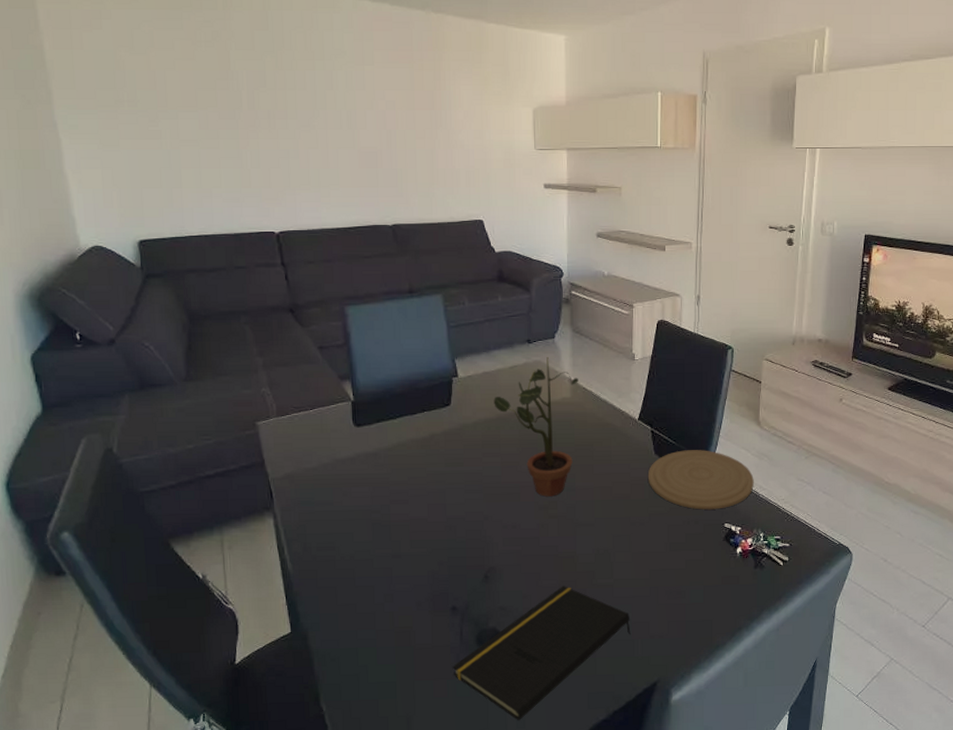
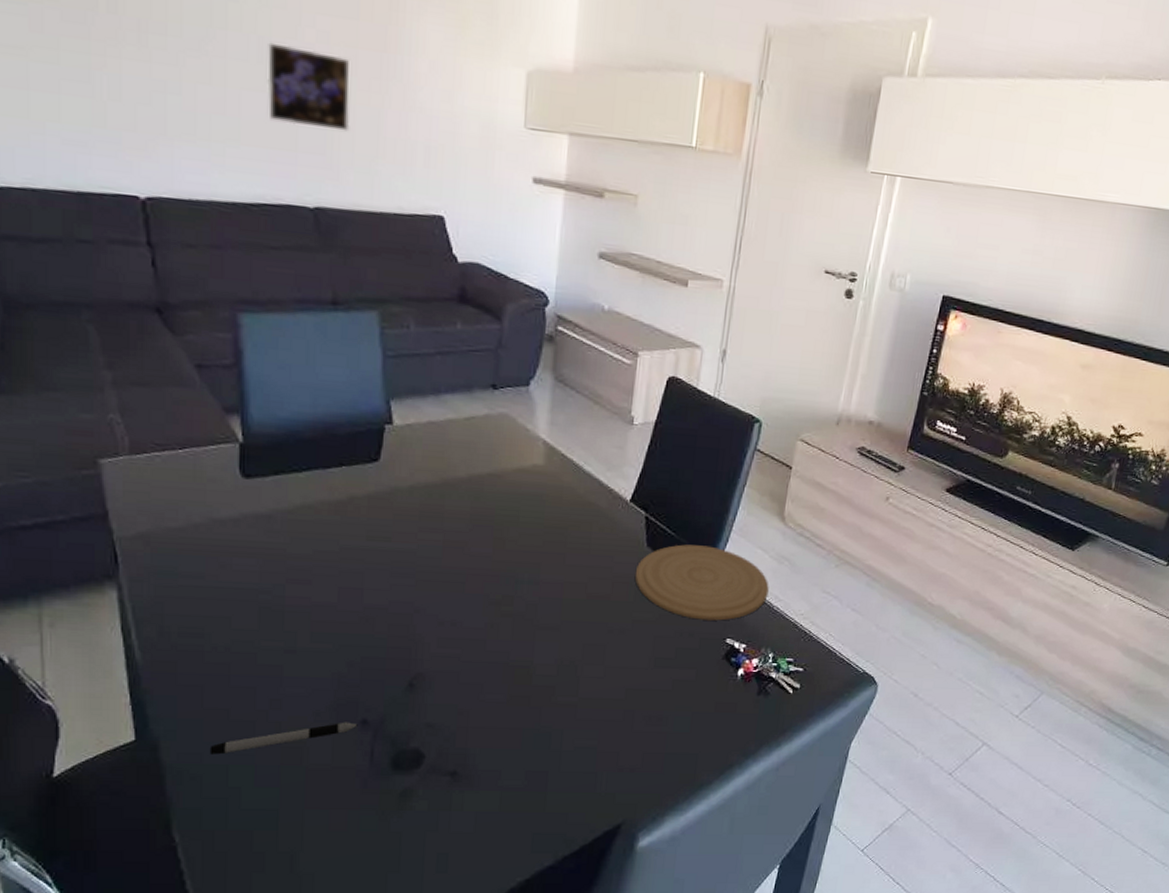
pen: none [343,609,449,640] -> present [209,722,358,755]
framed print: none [354,114,413,168] -> present [267,42,350,132]
notepad: present [452,586,631,720] -> none [356,702,595,863]
potted plant: present [493,357,578,497] -> none [439,410,556,590]

